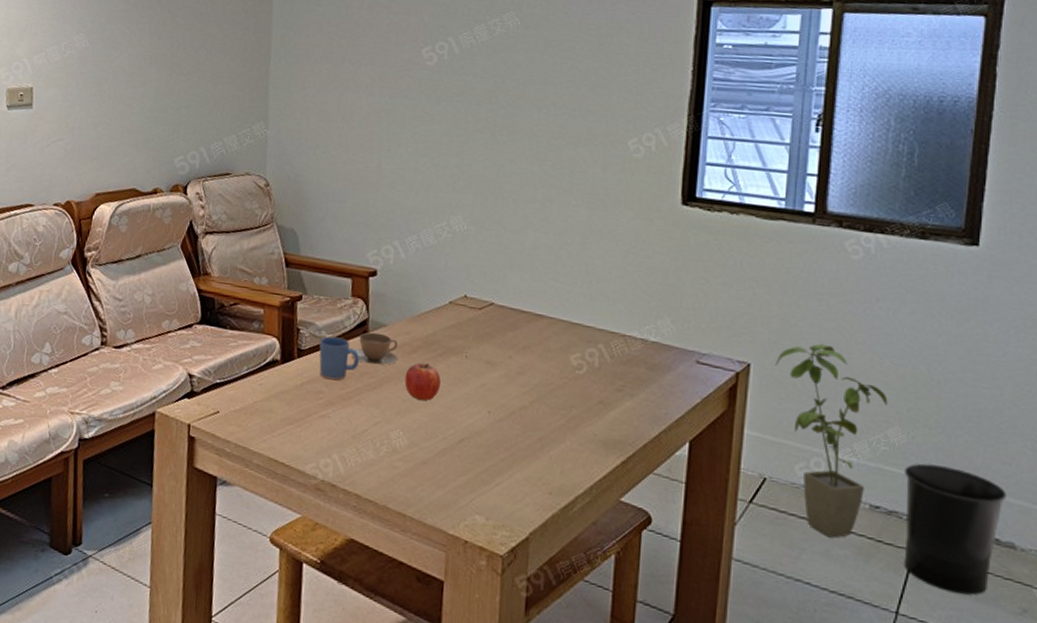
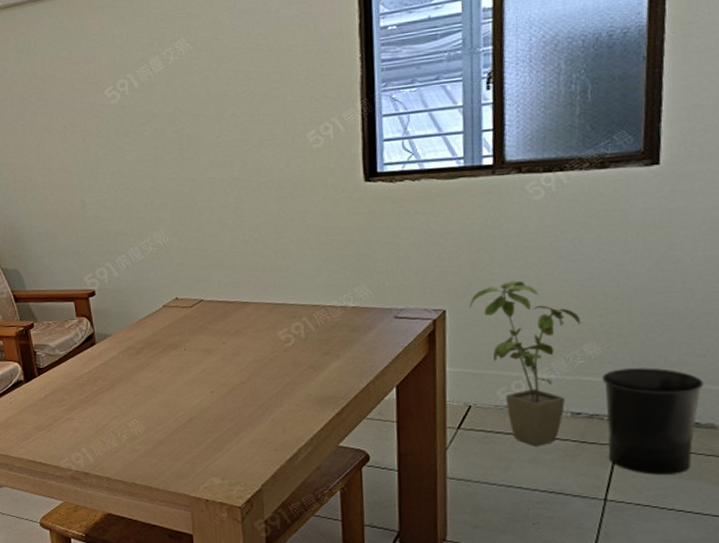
mug: present [319,336,360,381] -> none [55,352,92,389]
teacup: present [351,332,398,366] -> none [83,343,125,370]
fruit: present [404,363,441,401] -> none [133,361,166,393]

